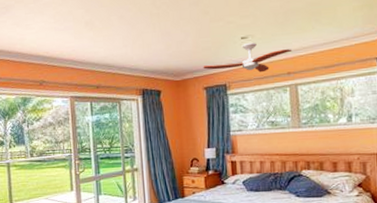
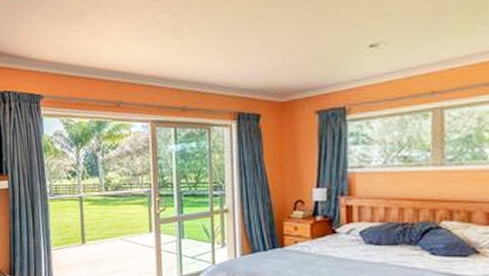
ceiling fan: present [203,42,293,73] -> none [316,51,441,92]

